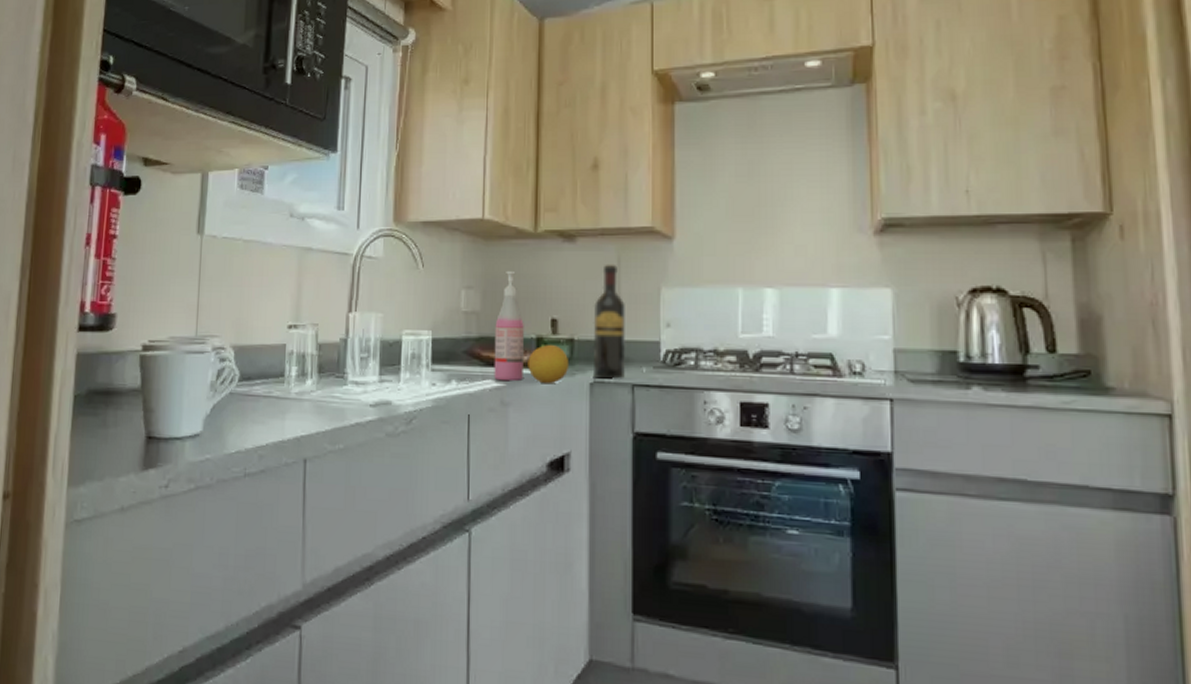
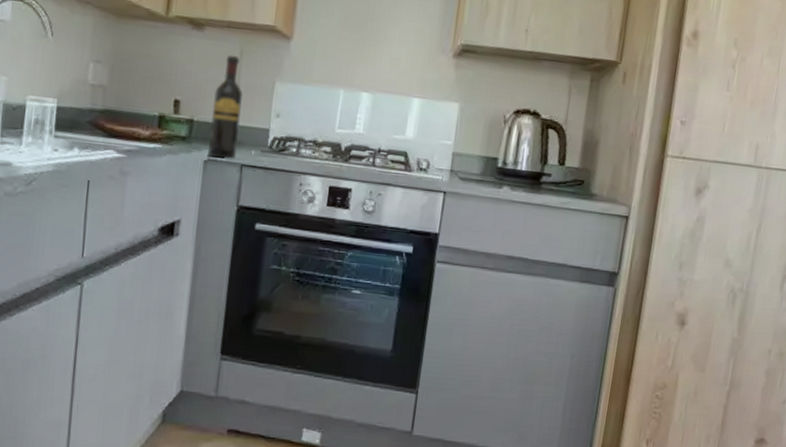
soap dispenser: present [494,270,524,382] -> none [115,49,149,154]
fruit: present [528,343,570,384] -> none [148,121,188,159]

